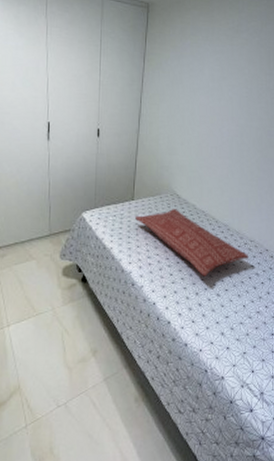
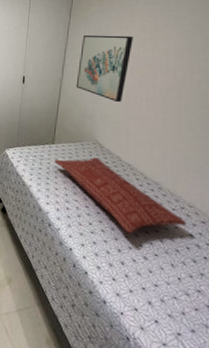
wall art: none [152,82,203,152] -> present [76,34,133,103]

